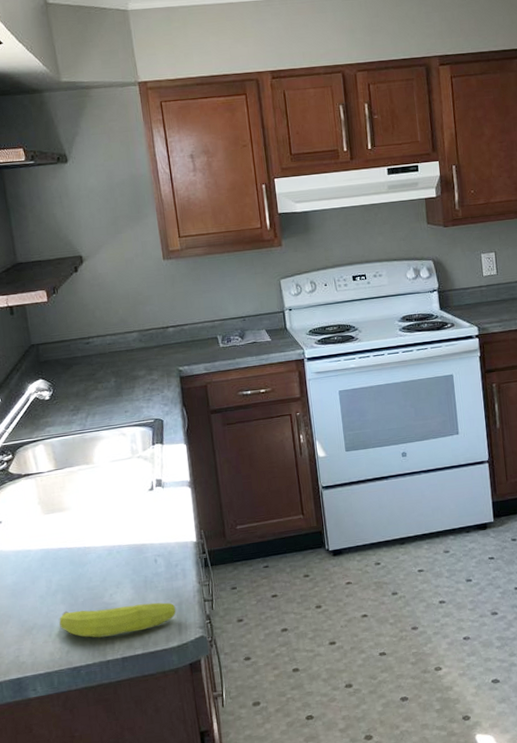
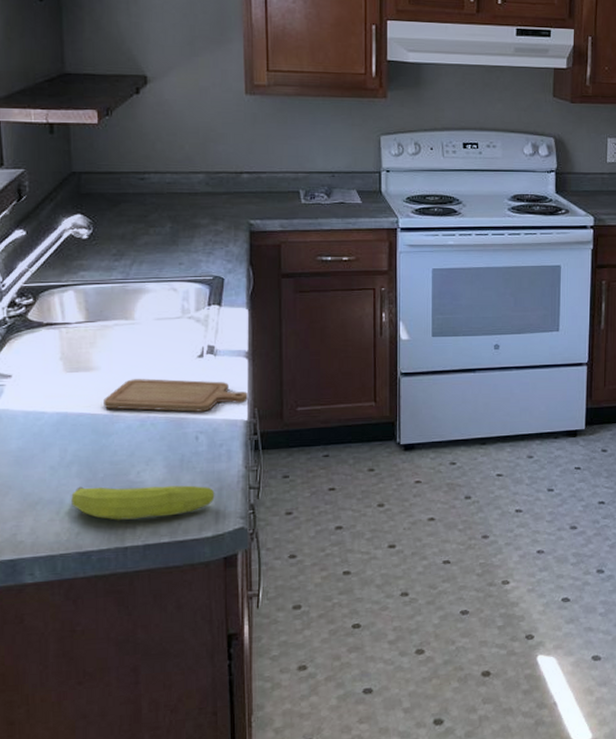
chopping board: none [76,510,194,542] -> present [103,379,248,412]

